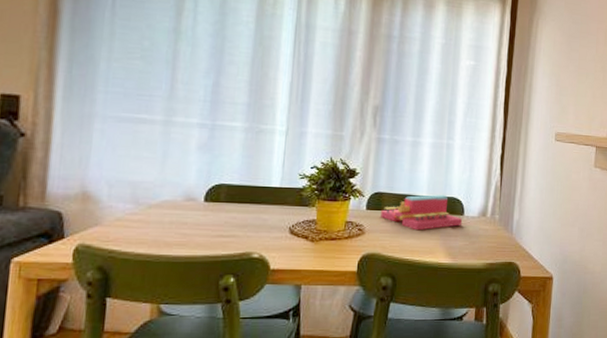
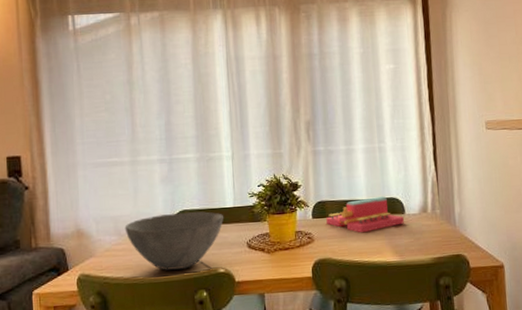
bowl: none [144,186,266,250] -> present [124,211,223,270]

